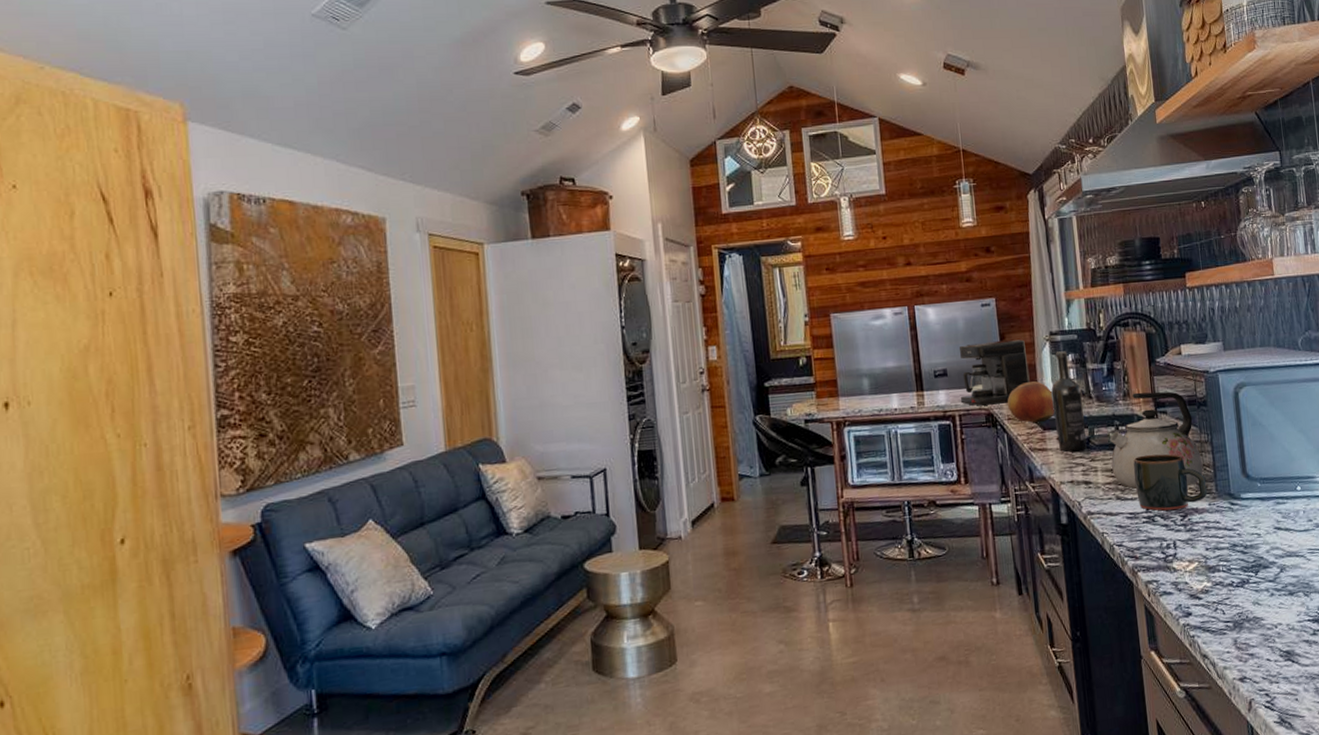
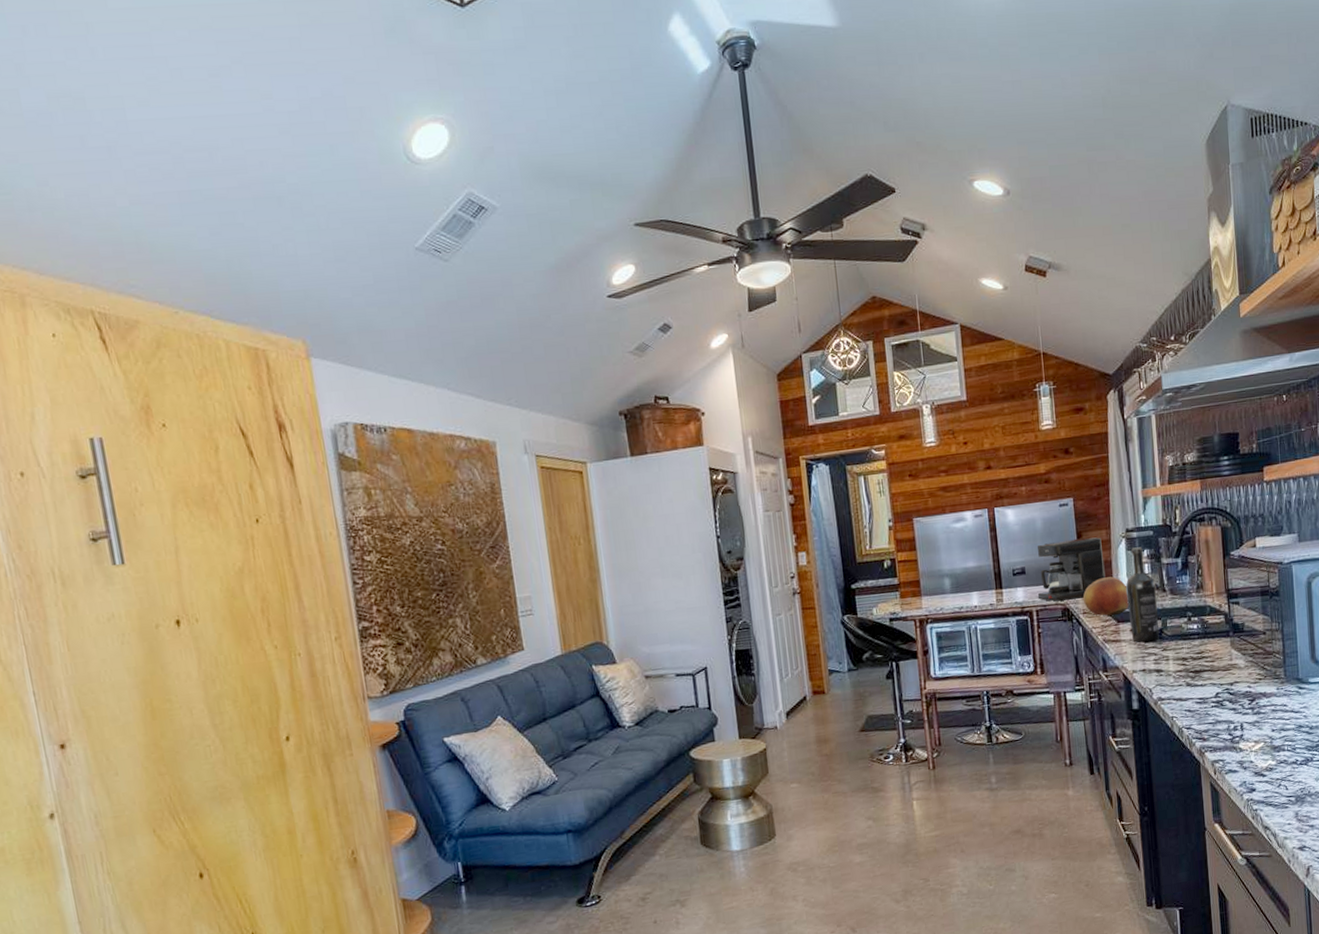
kettle: present [1110,391,1204,490] -> none [1182,583,1273,677]
mug: present [1133,453,1207,511] -> none [1204,642,1276,696]

